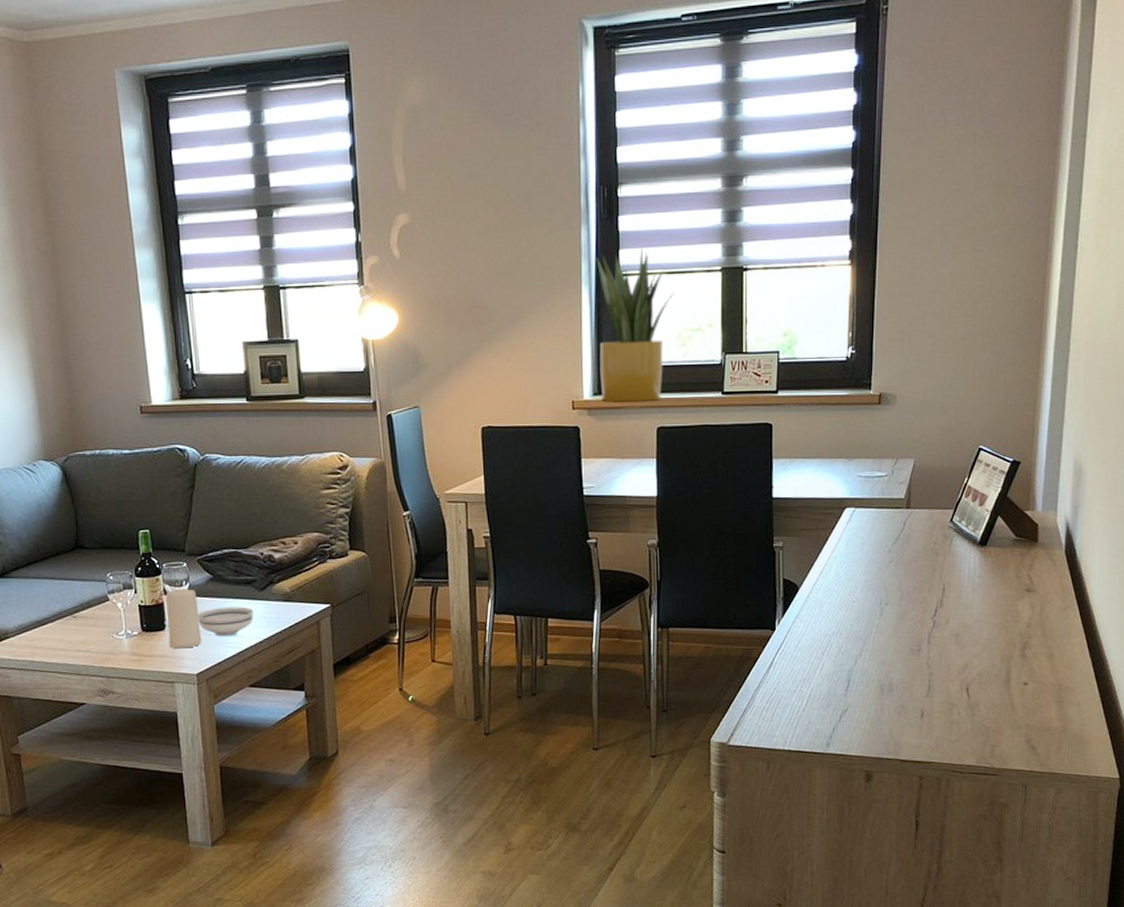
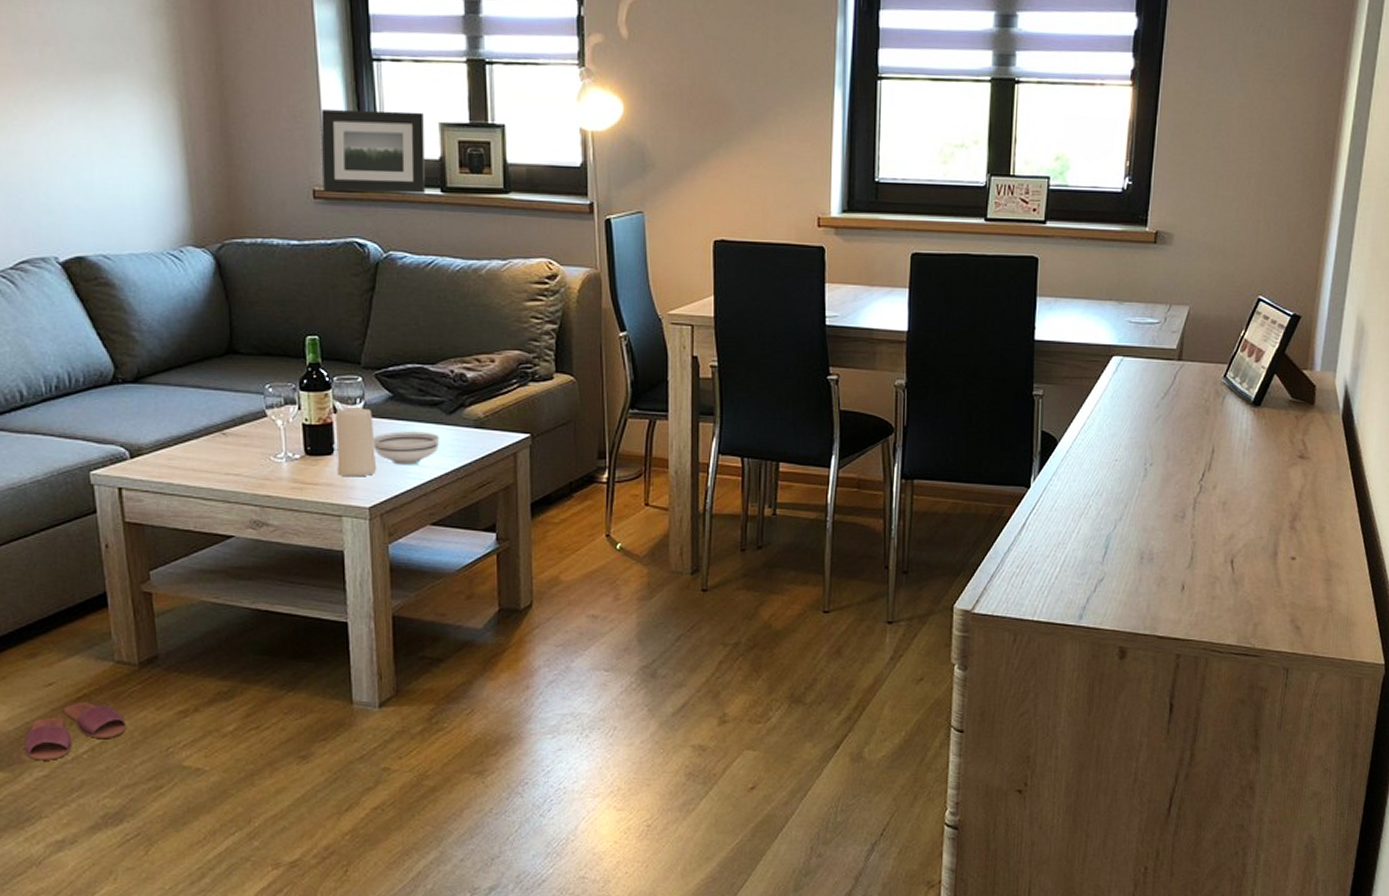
picture frame: none [144,334,233,407] -> present [321,109,425,193]
planter: present [596,247,674,404] -> none [850,47,937,225]

